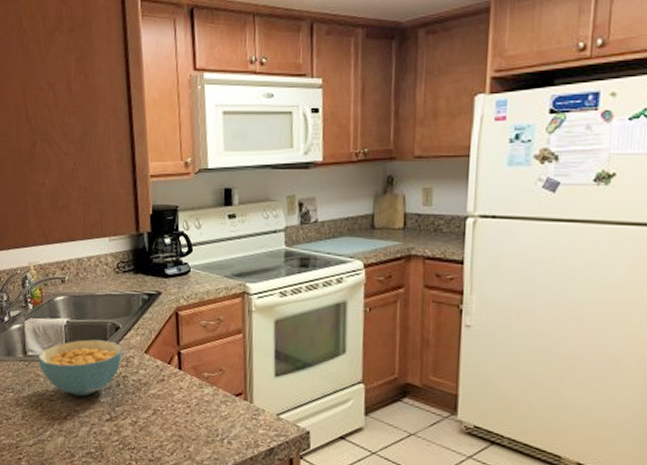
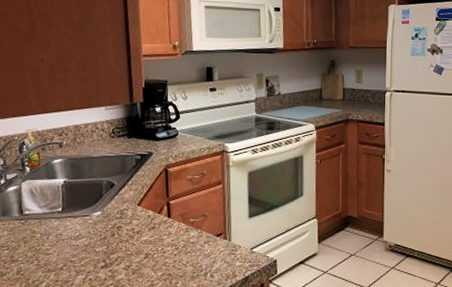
cereal bowl: present [37,339,123,396] -> none [34,196,118,248]

